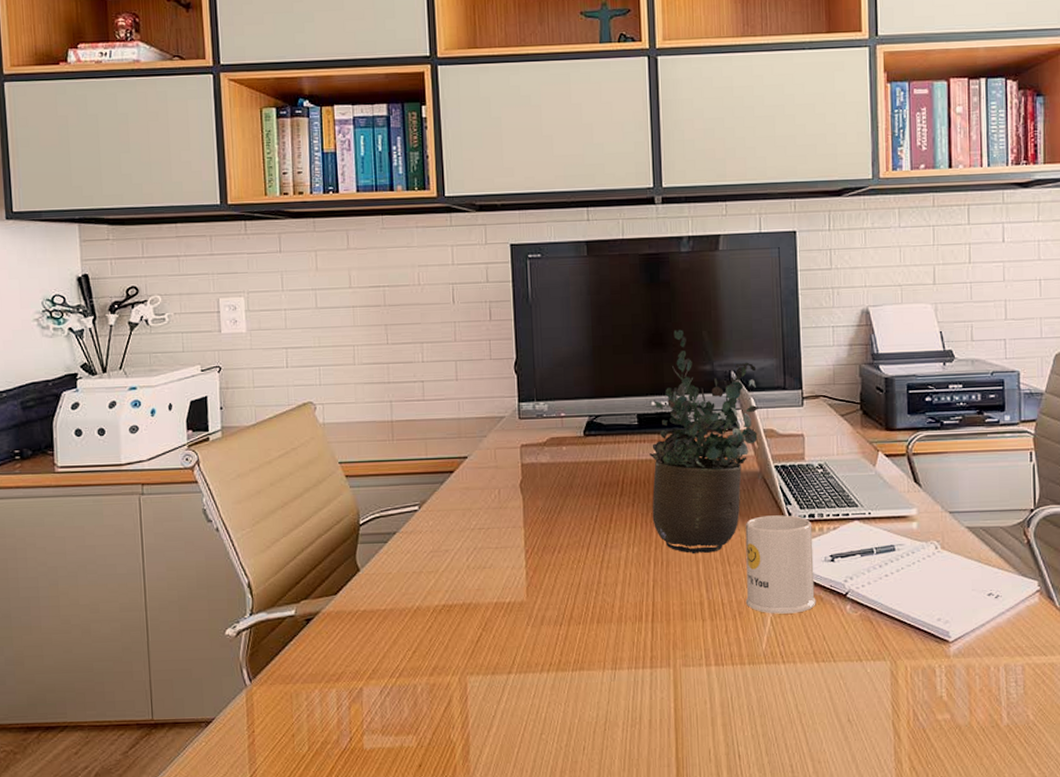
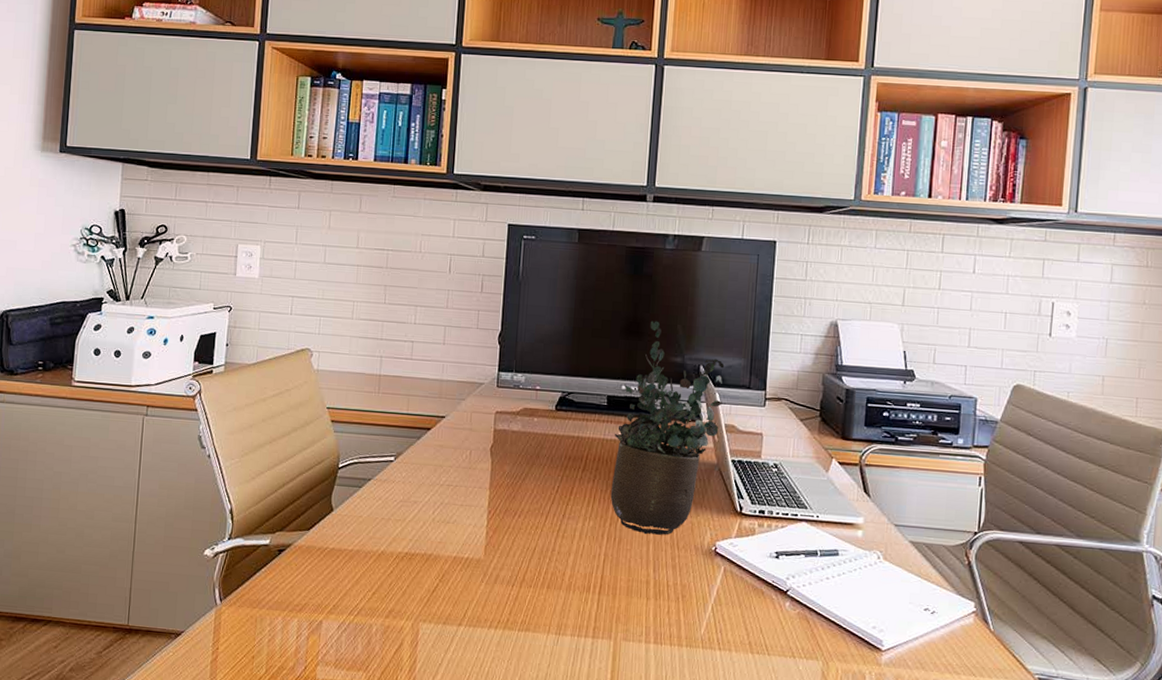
mug: present [745,515,816,614] -> none [689,506,762,604]

